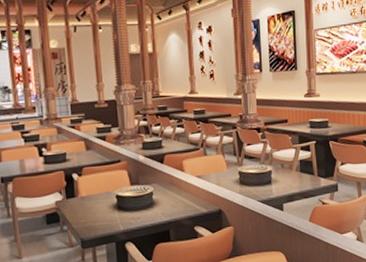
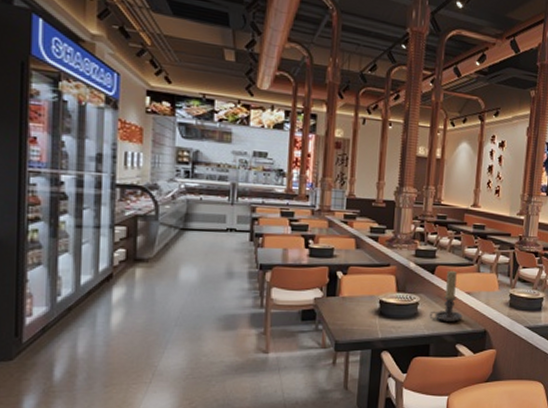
candle holder: none [165,157,196,208] -> present [429,270,462,323]

